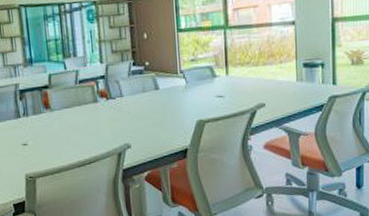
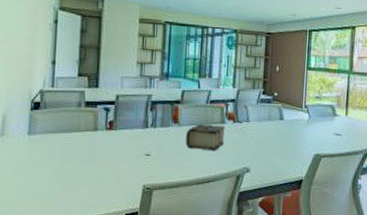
book: none [59,105,101,133] -> present [185,123,226,151]

